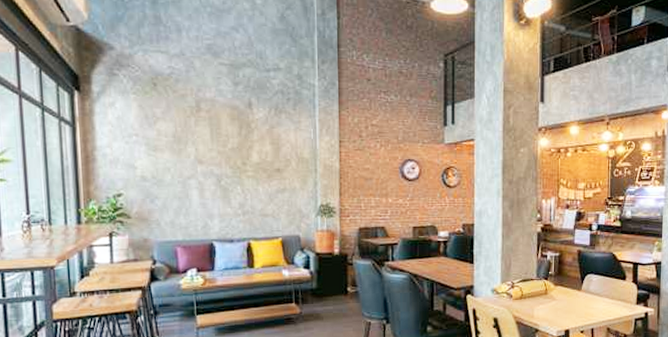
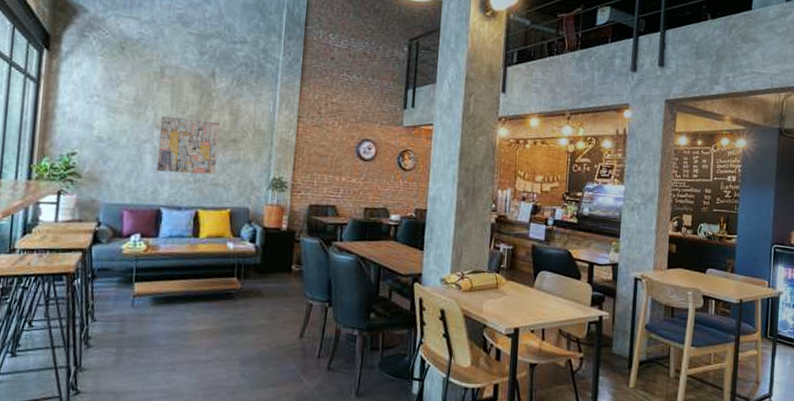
wall art: none [202,151,263,206] -> present [157,116,219,175]

